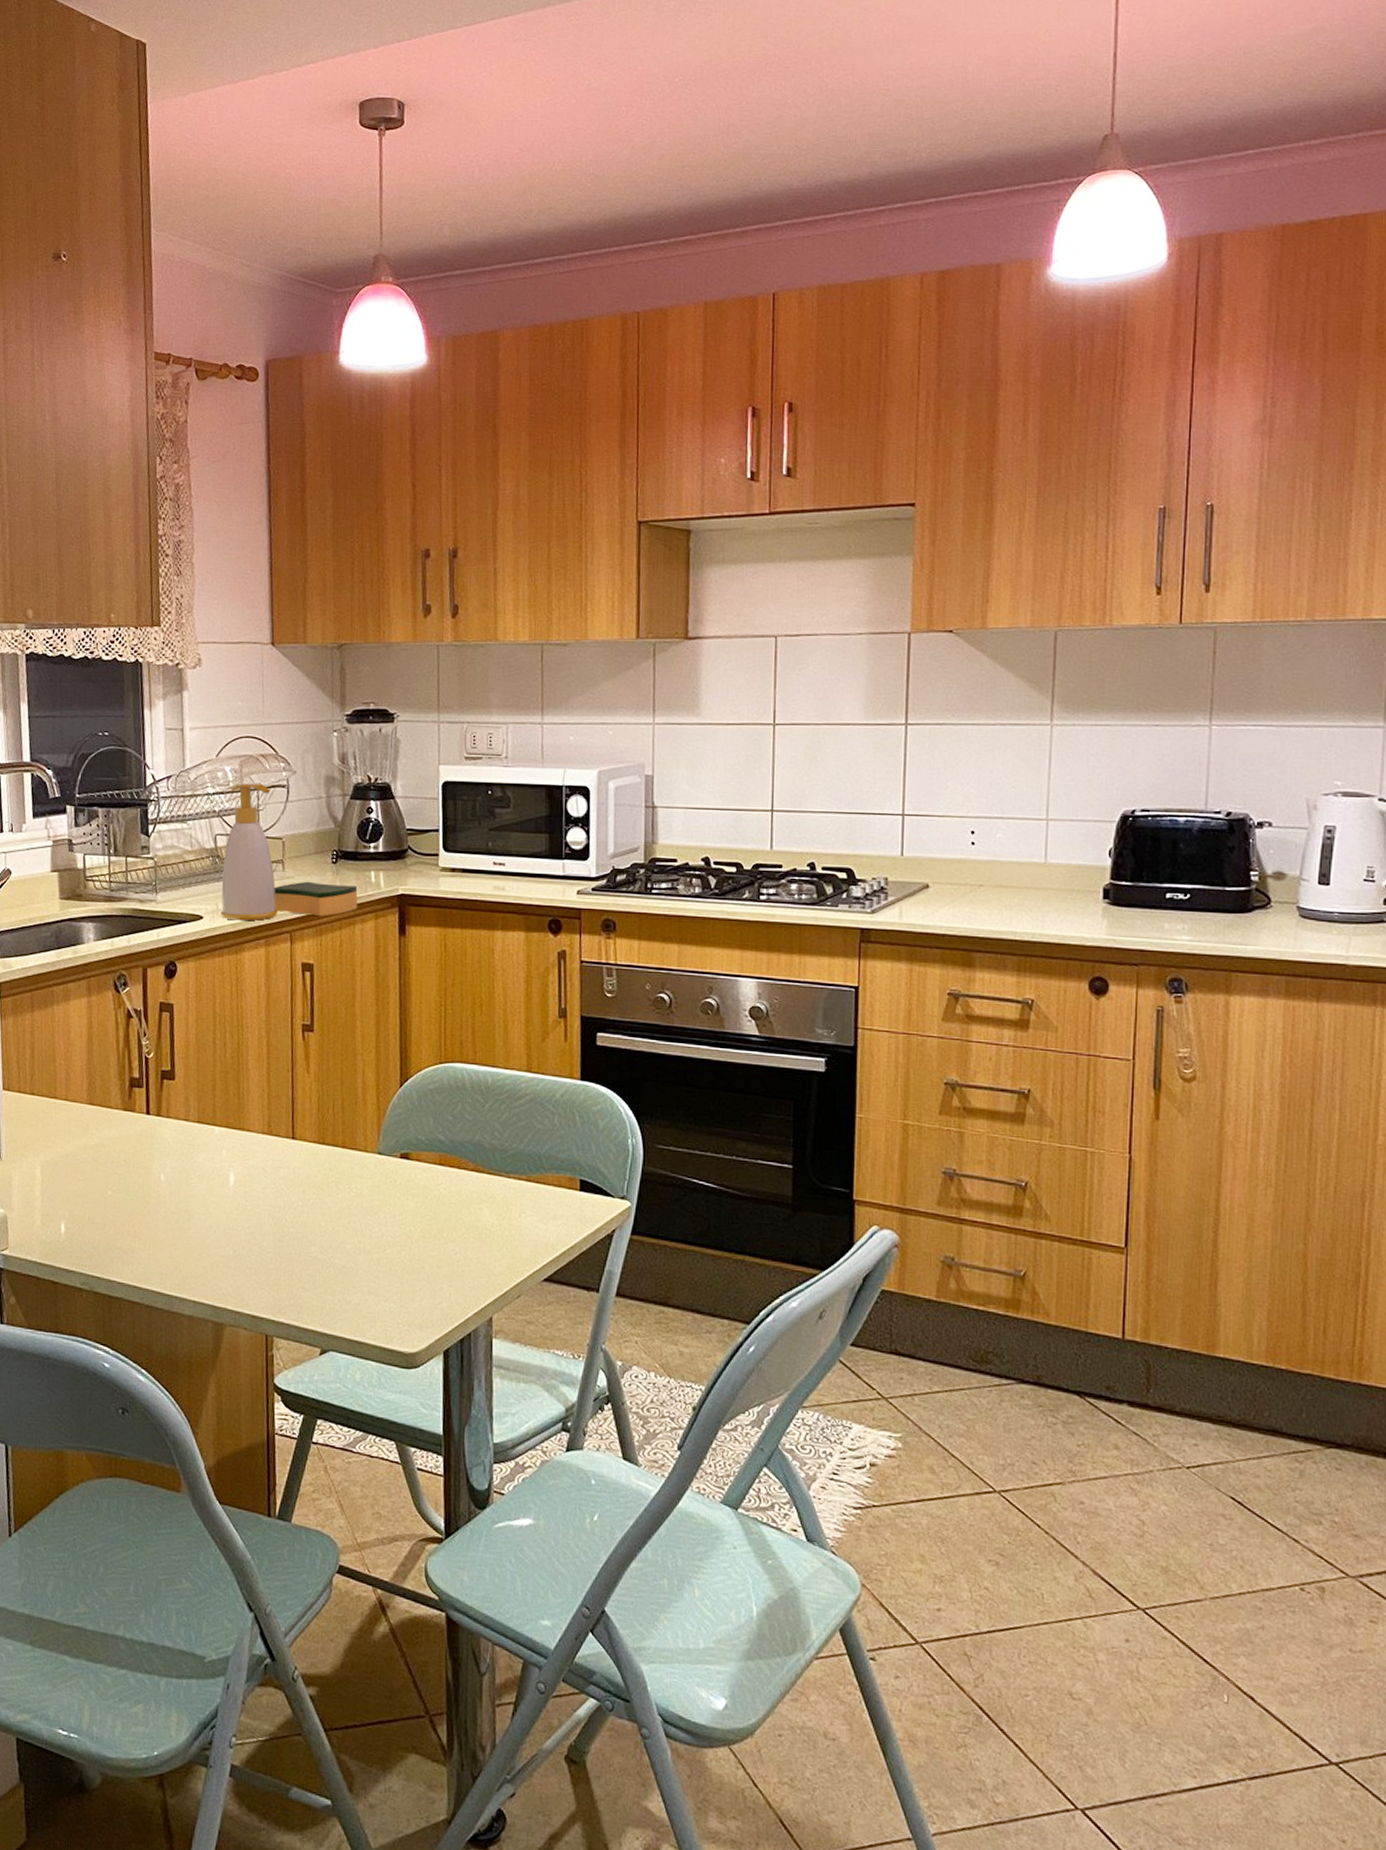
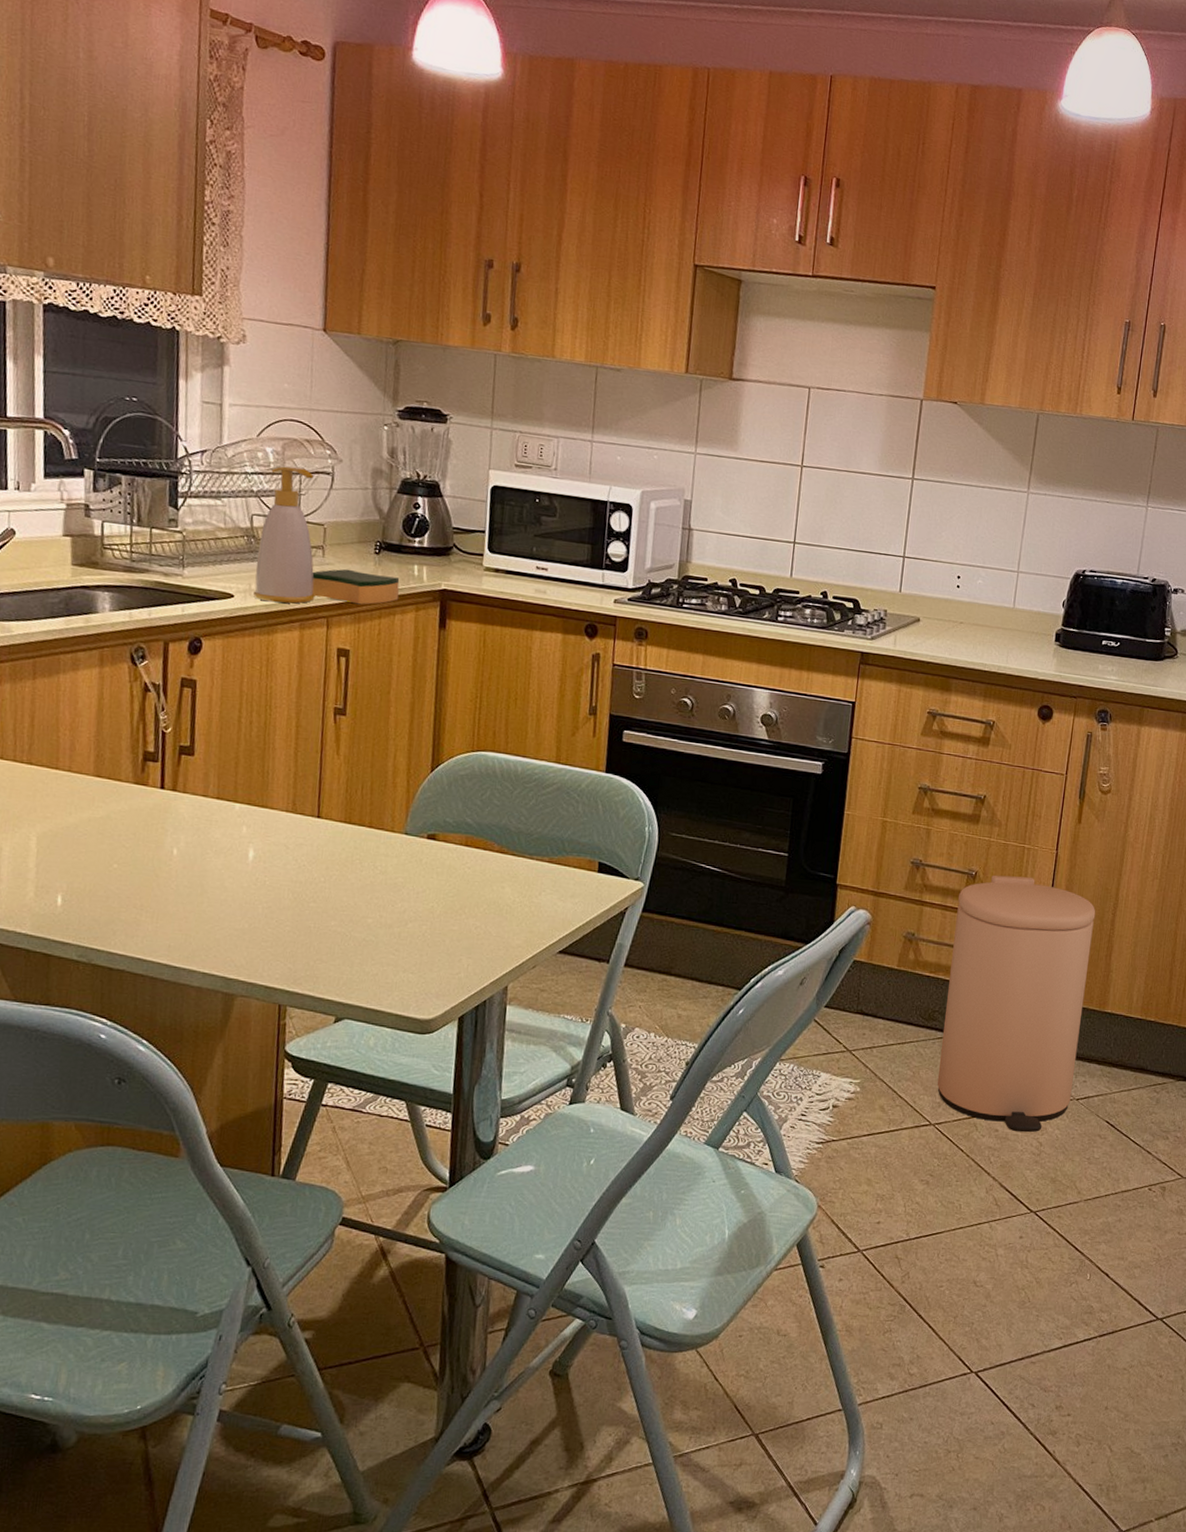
pedal bin: none [998,1185,1190,1508] -> present [937,875,1096,1133]

